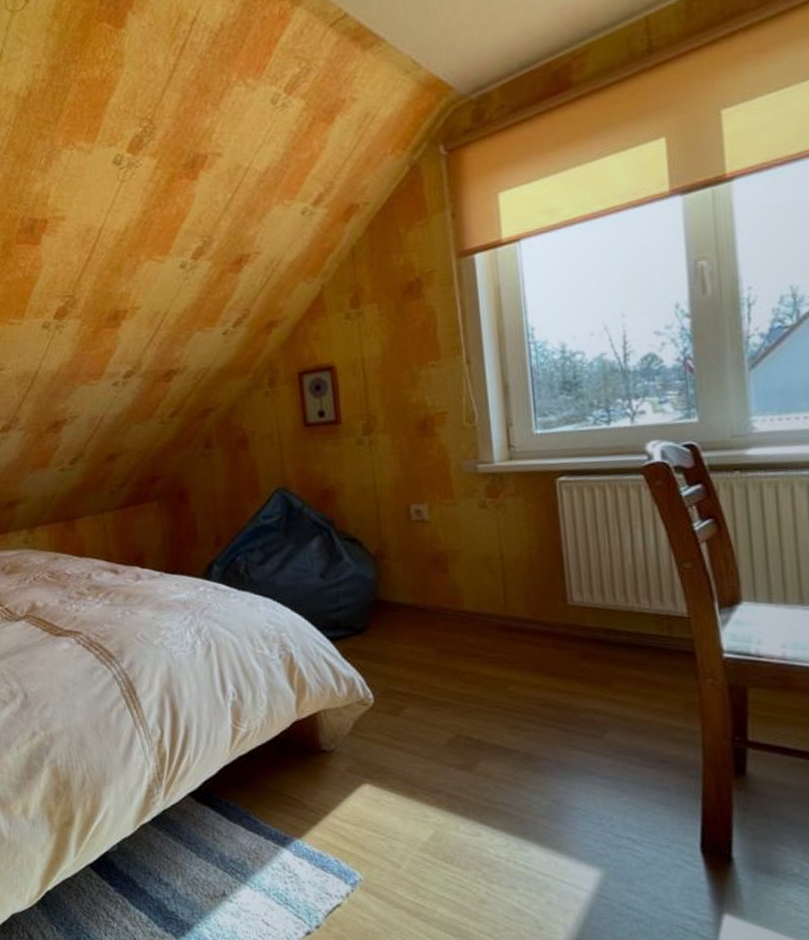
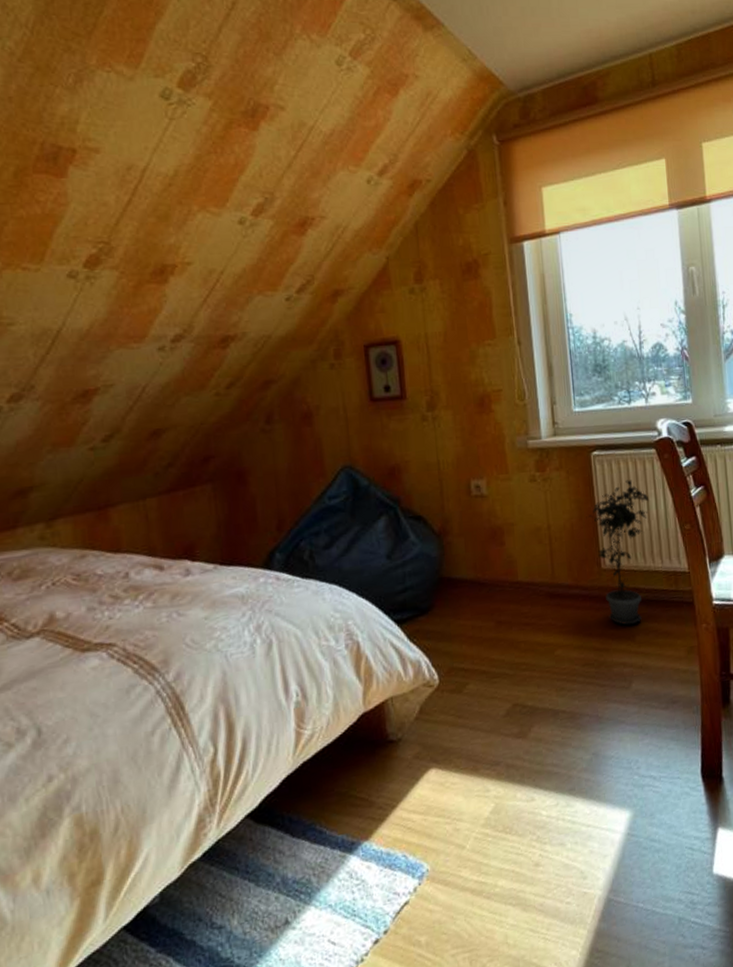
potted plant: none [548,509,634,669] -> present [586,479,650,625]

